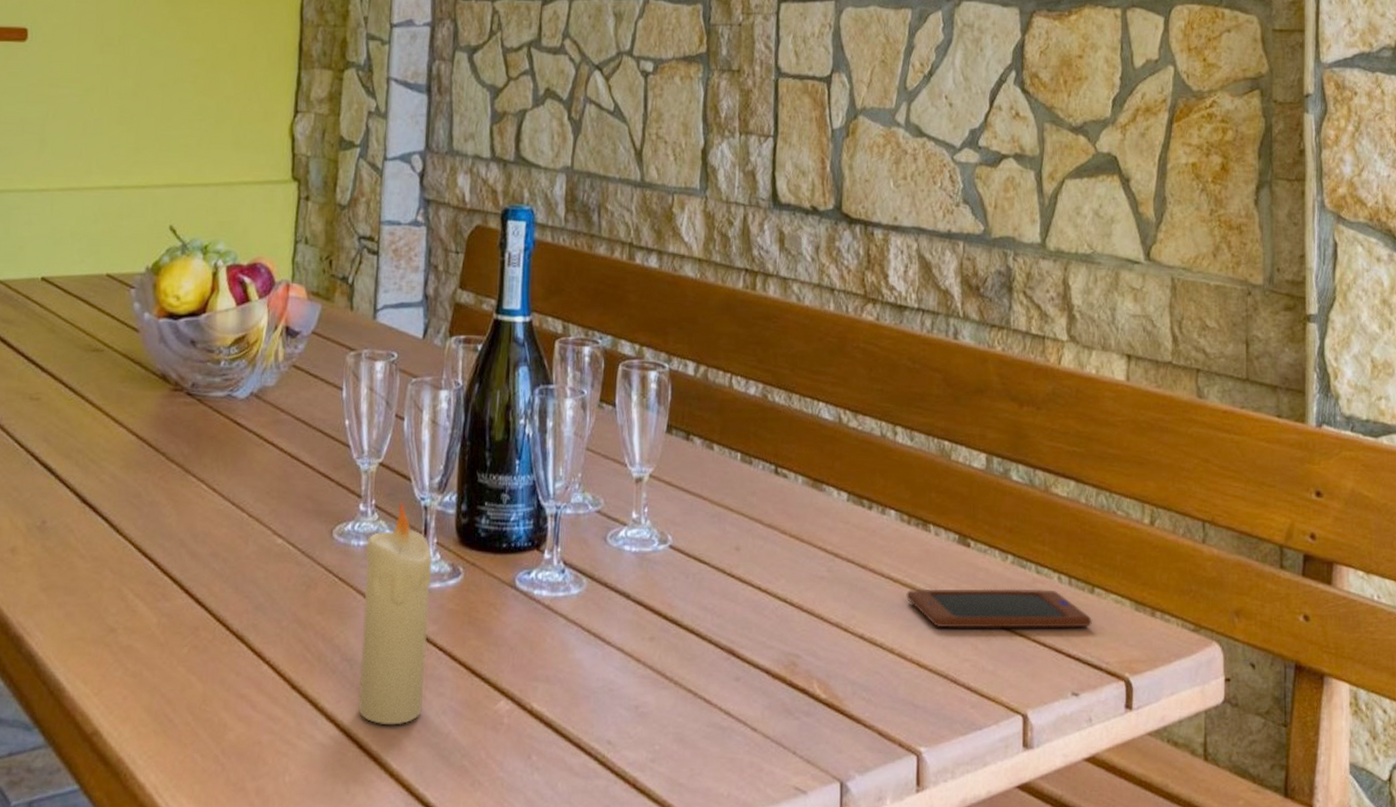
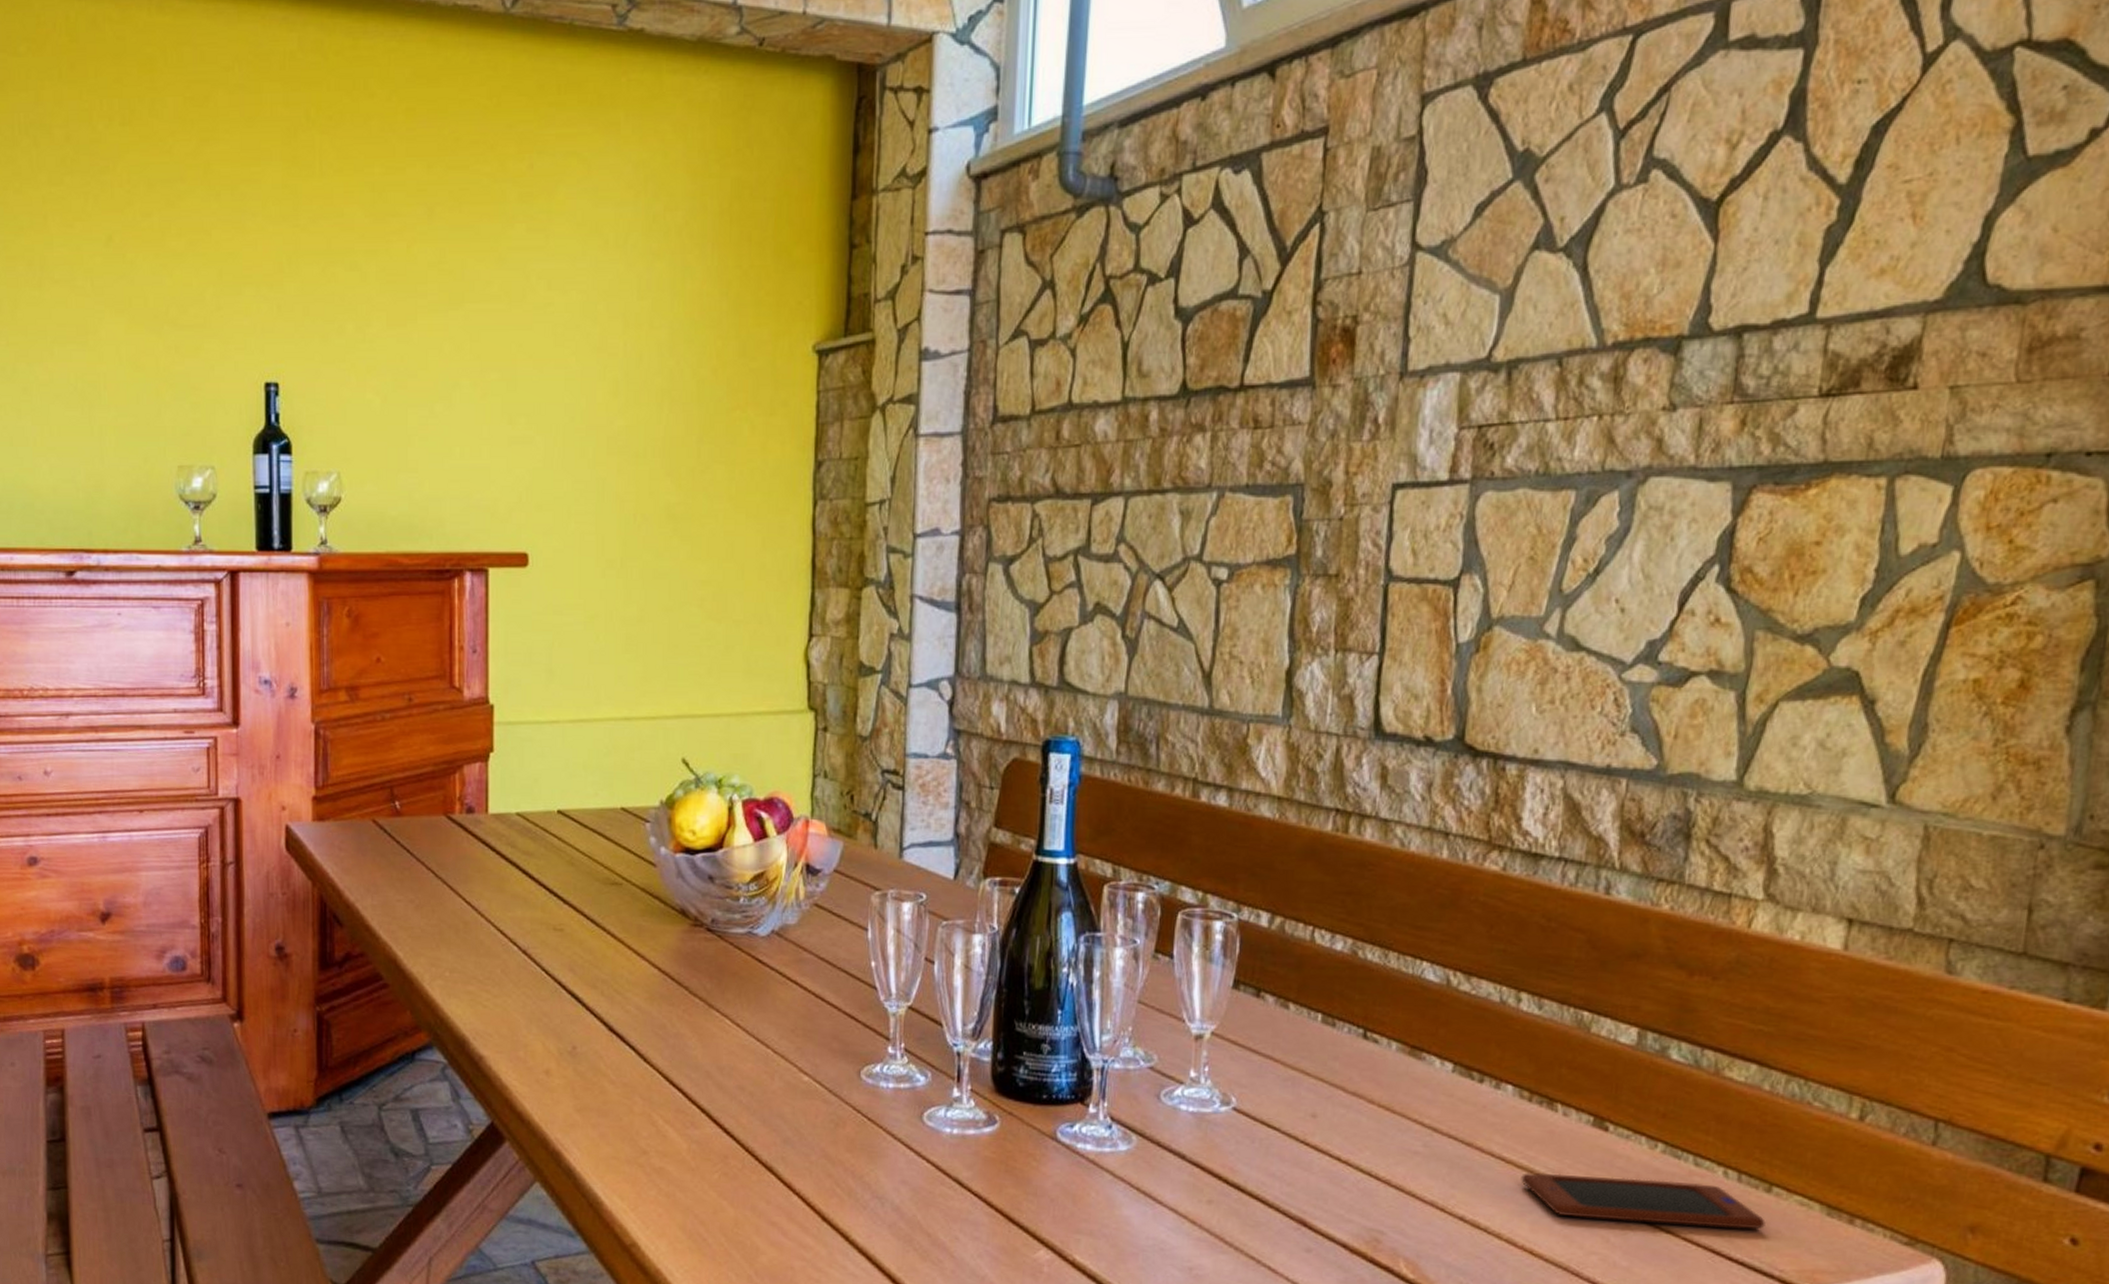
candle: present [358,501,433,725] -> none [890,1046,967,1264]

